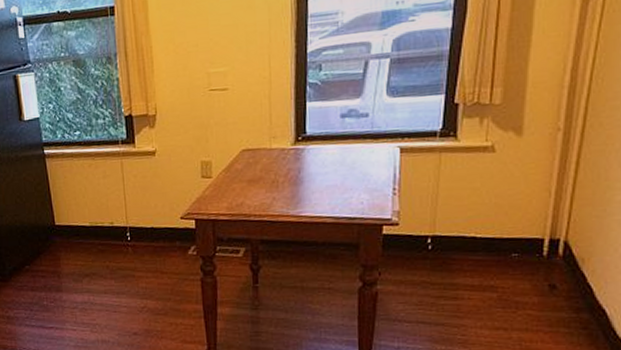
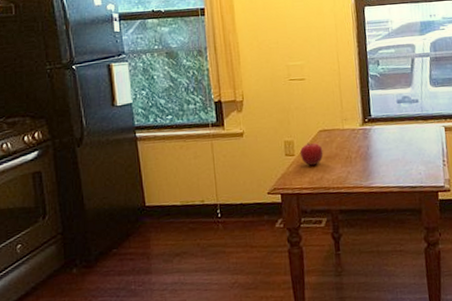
fruit: none [219,163,245,190] -> present [300,142,324,166]

